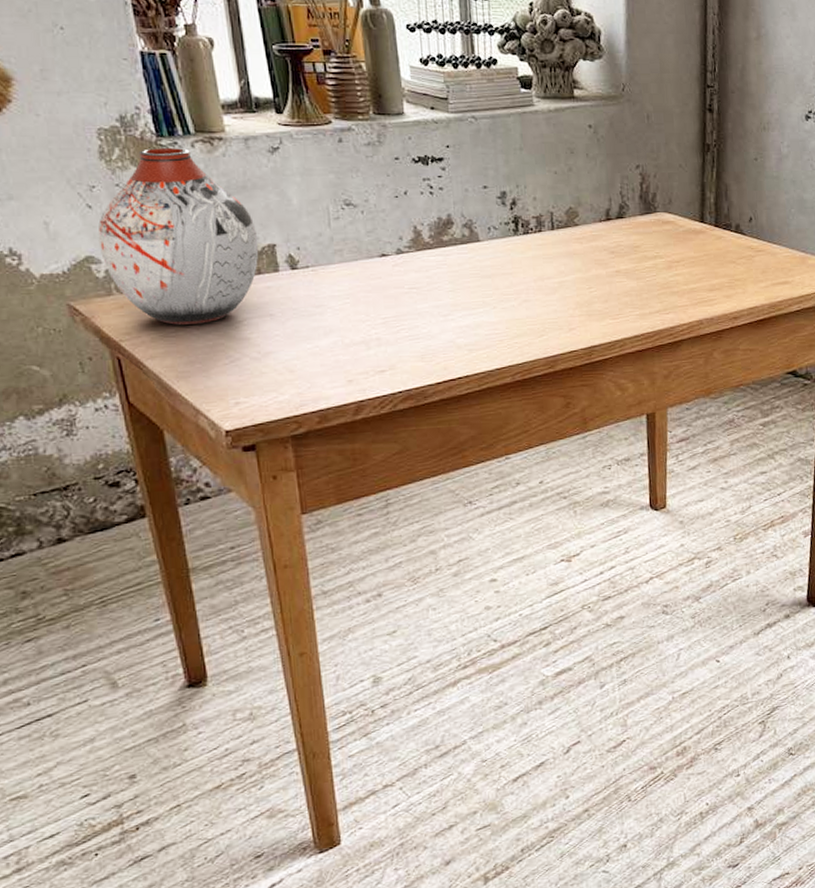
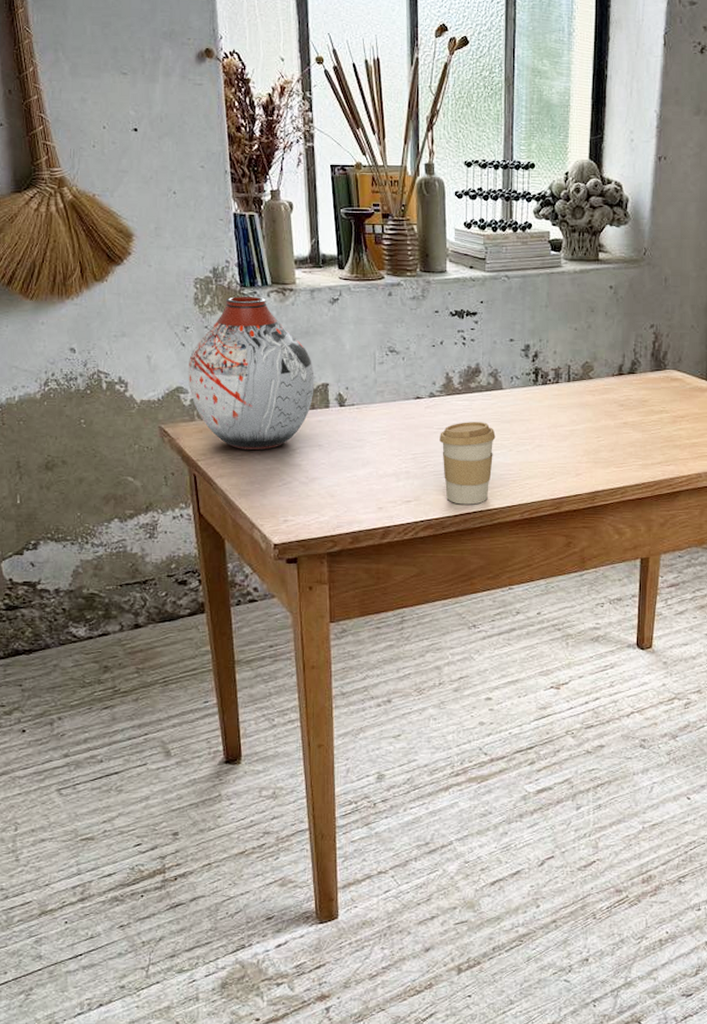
coffee cup: none [412,278,476,371] -> present [440,422,496,505]

